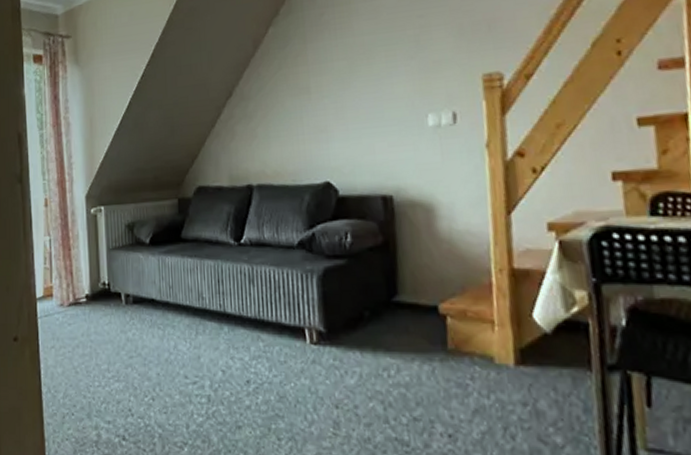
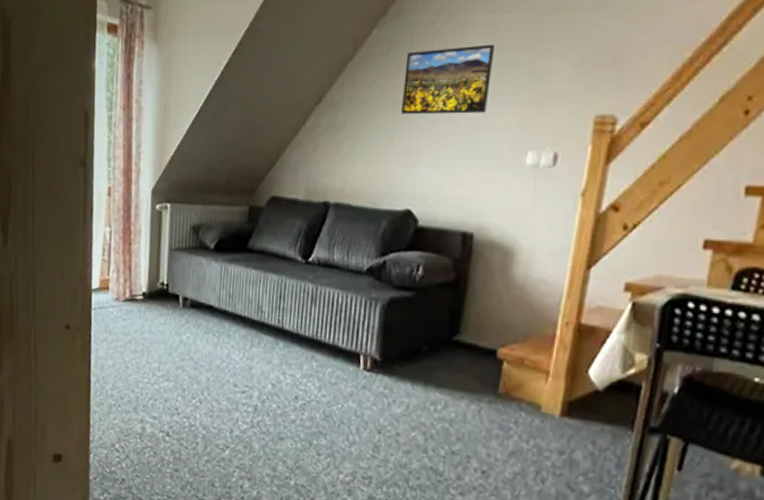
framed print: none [302,26,383,97] -> present [401,44,496,115]

